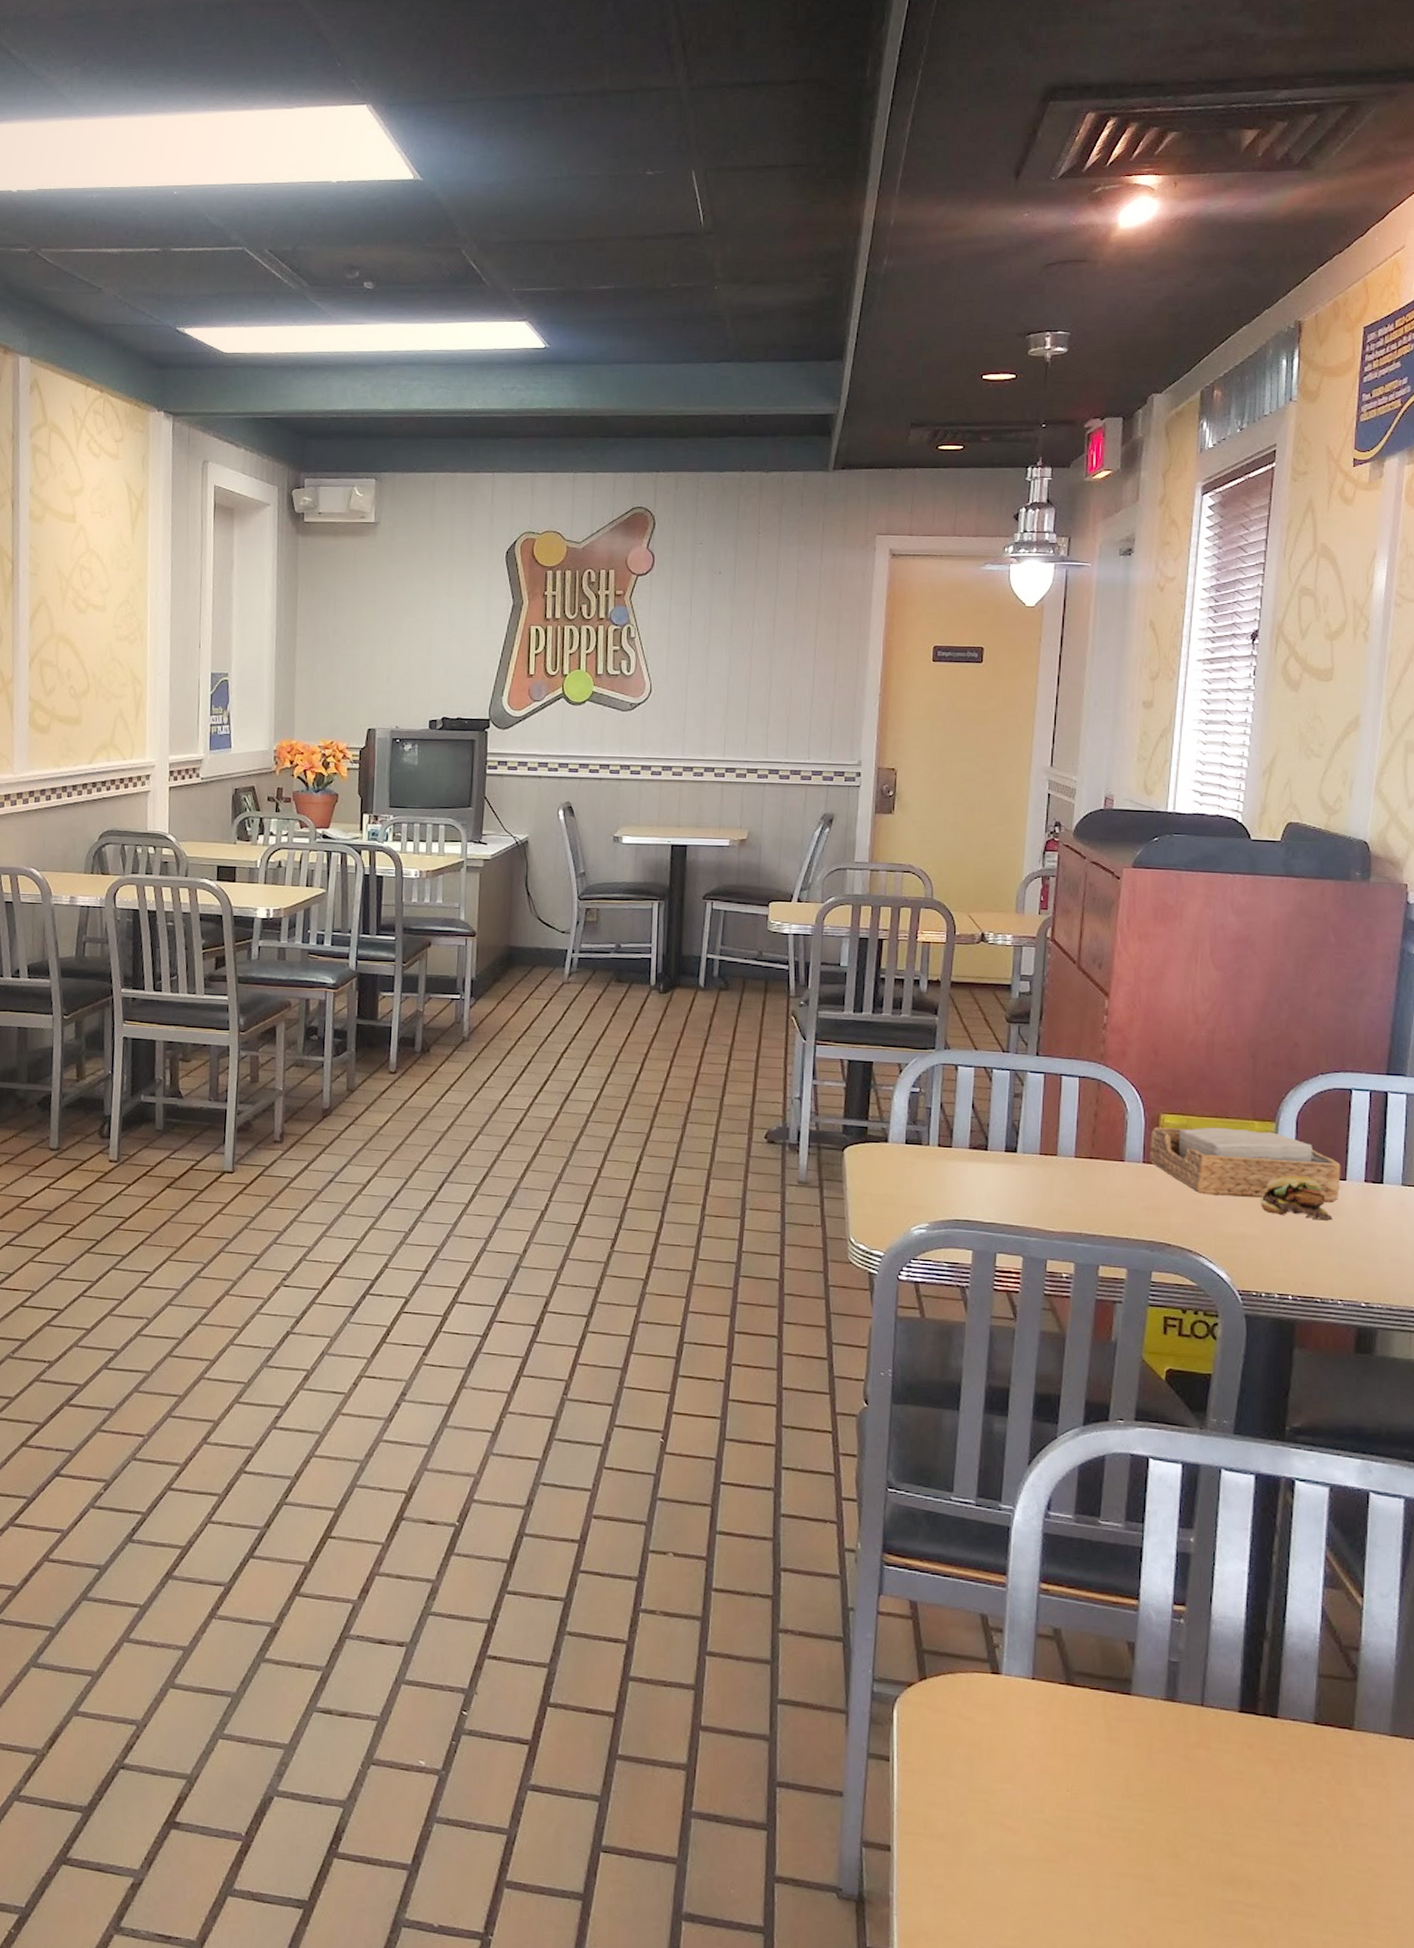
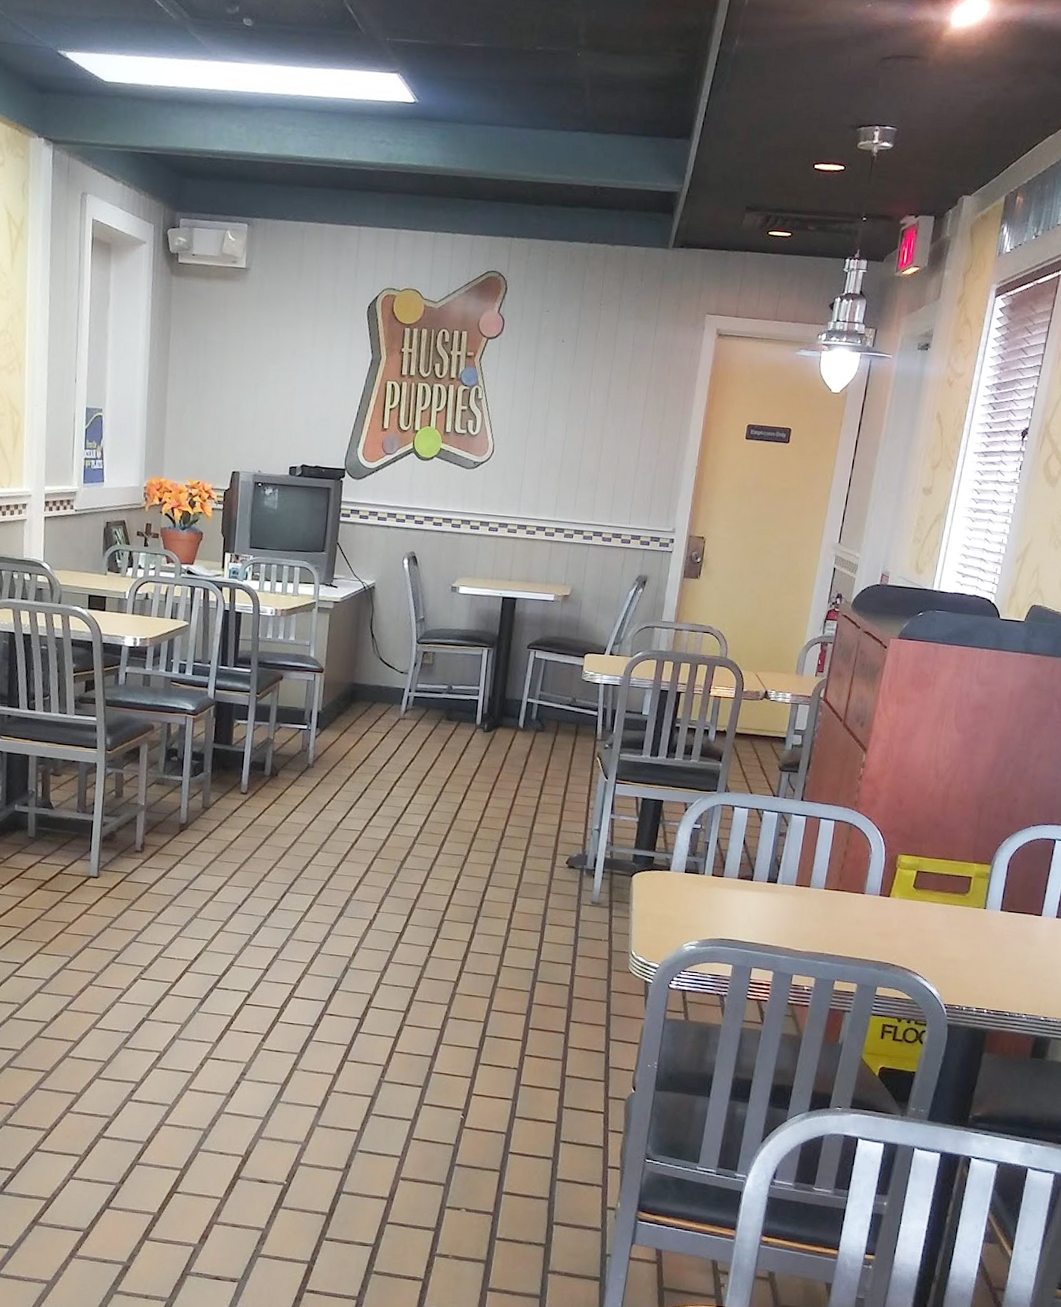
napkin holder: present [1149,1127,1341,1204] -> none [885,865,1039,935]
burger: present [1261,1175,1333,1221] -> none [971,910,1027,949]

